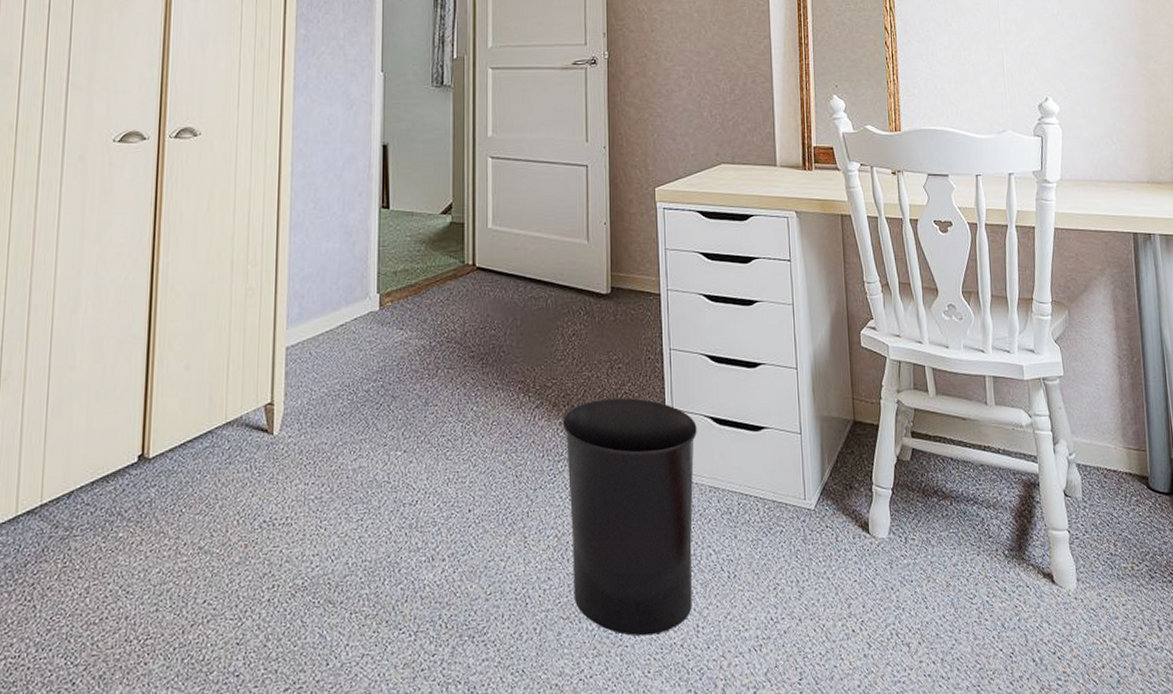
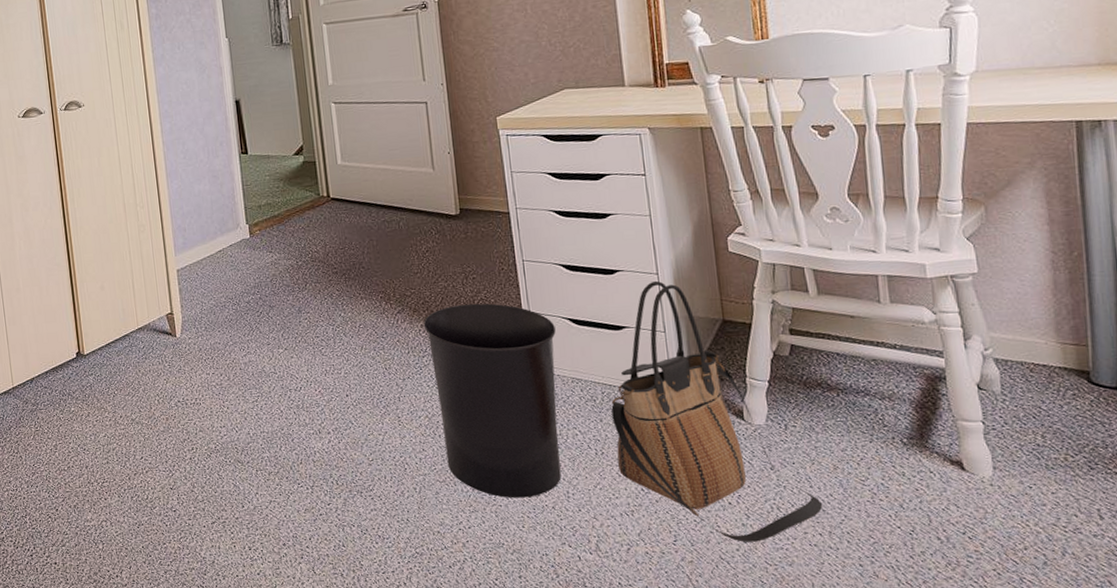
tote bag: none [746,376,936,677] -> present [611,280,822,542]

